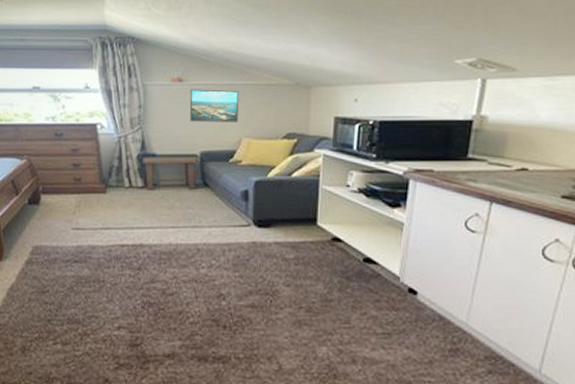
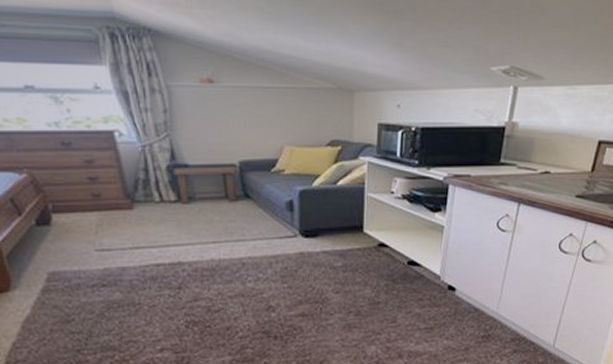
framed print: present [189,89,240,122] -> none [222,92,279,129]

